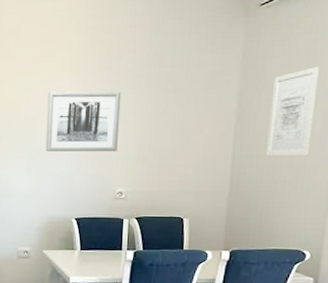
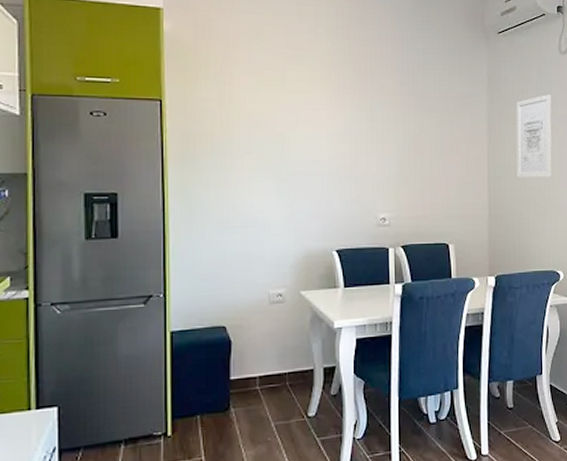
wall art: present [45,91,121,152] -> none [297,104,378,174]

